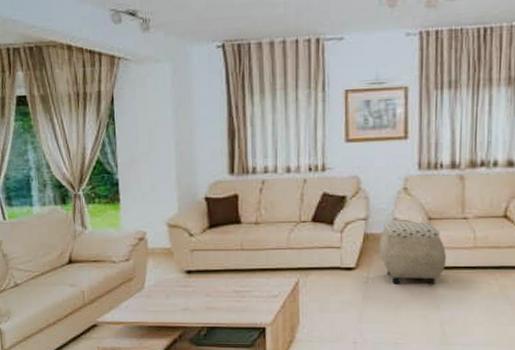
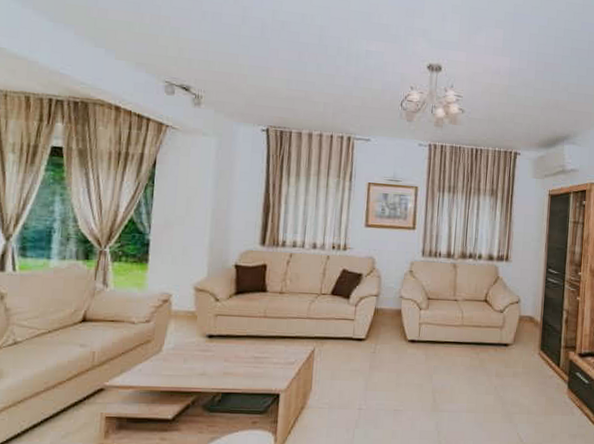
ottoman: present [379,221,446,285] -> none [386,299,440,357]

